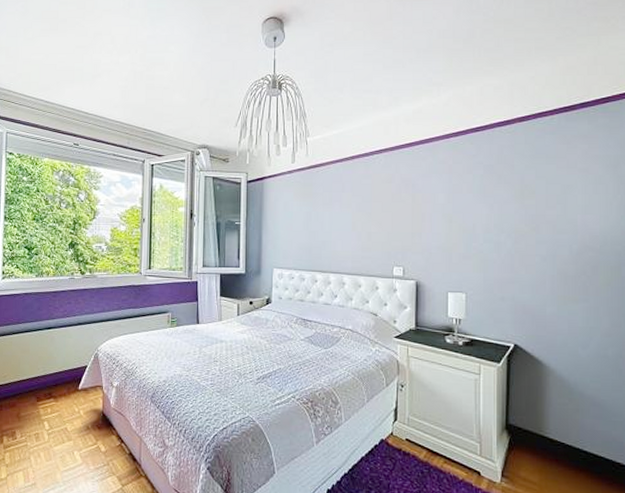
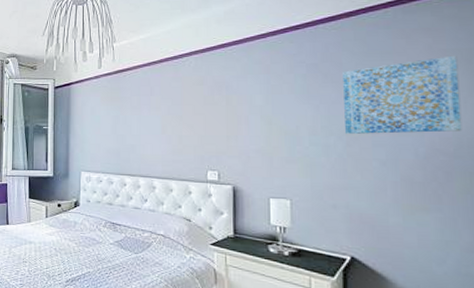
wall art: none [514,161,607,232] -> present [343,55,462,134]

